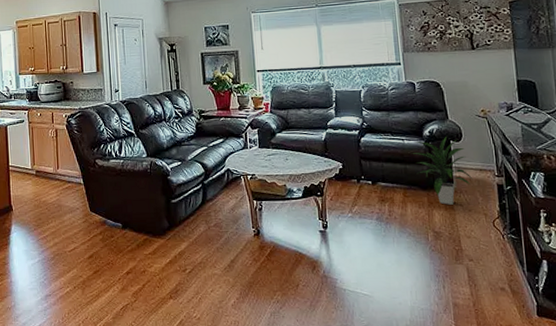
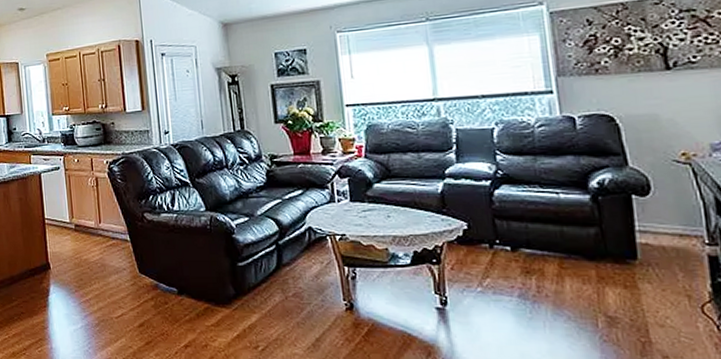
indoor plant: present [413,137,474,205] -> none [573,190,669,281]

